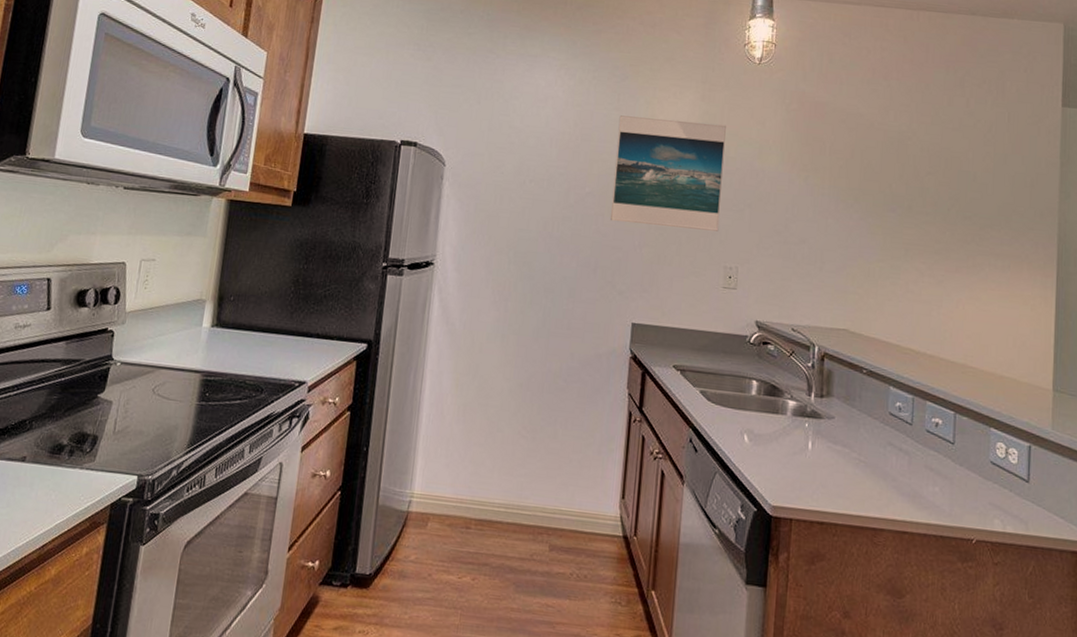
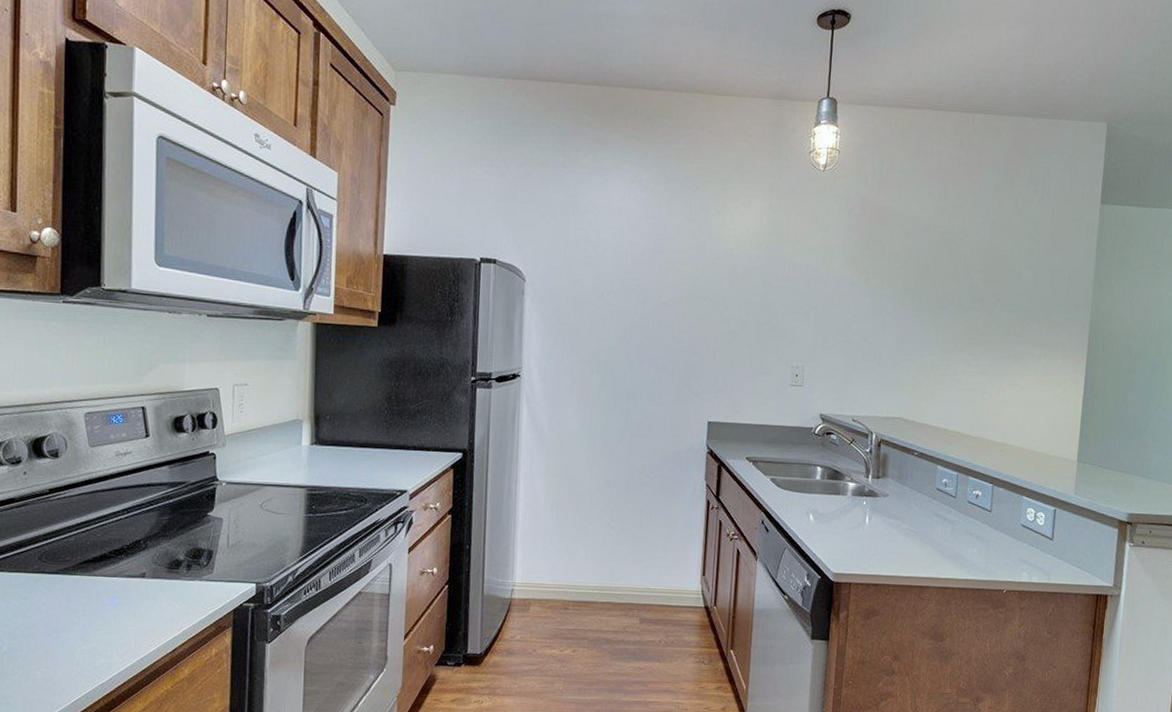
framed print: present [610,115,726,232] -> none [685,226,793,334]

